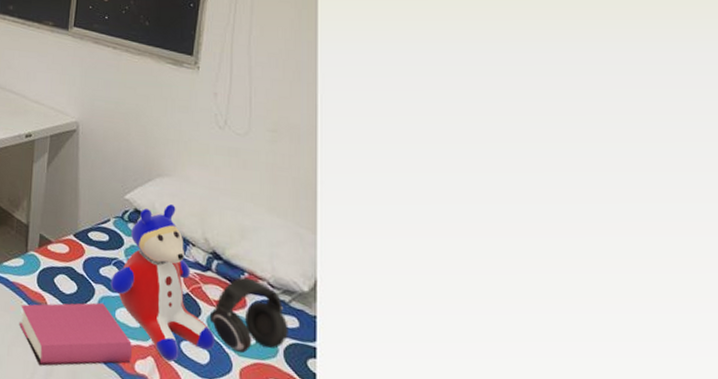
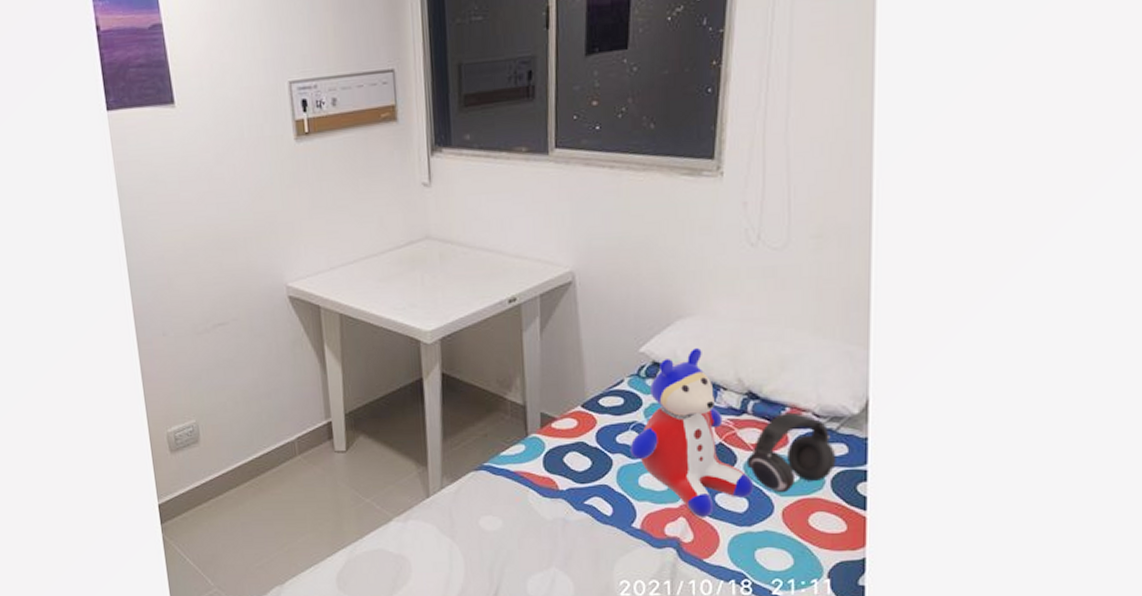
book: present [19,302,132,367] -> none [527,472,660,552]

